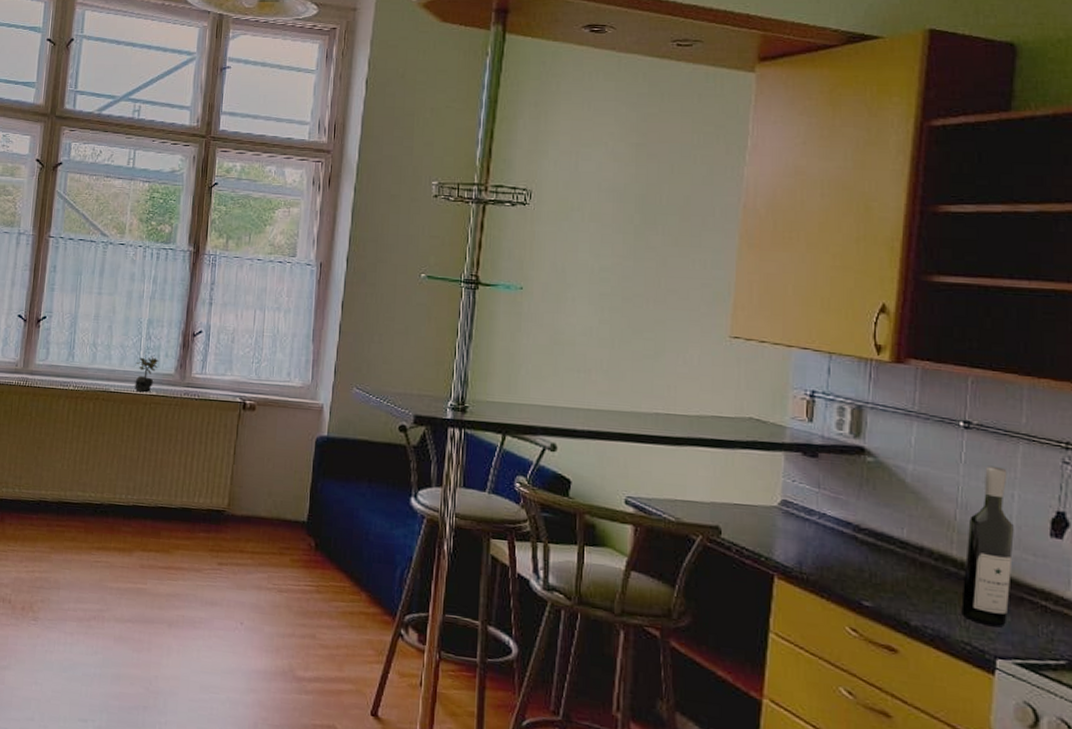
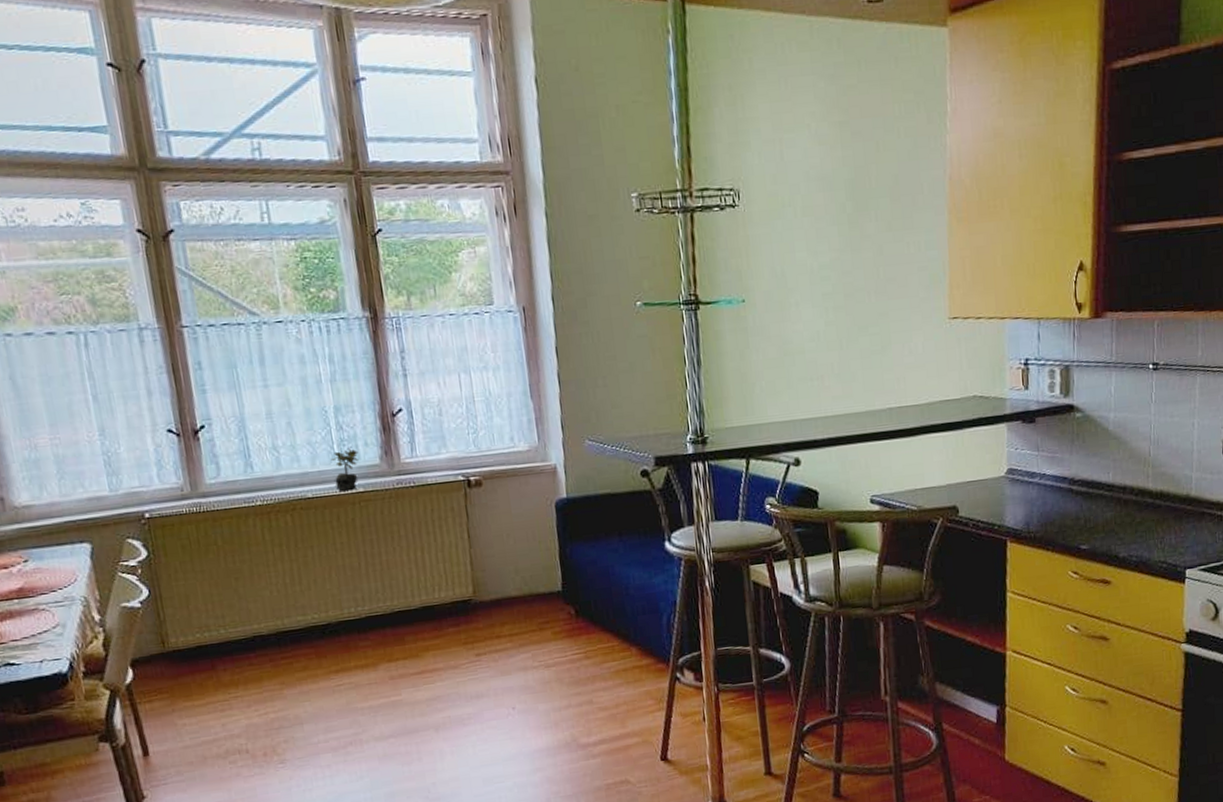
bottle: present [961,466,1014,628] -> none [1157,400,1196,543]

